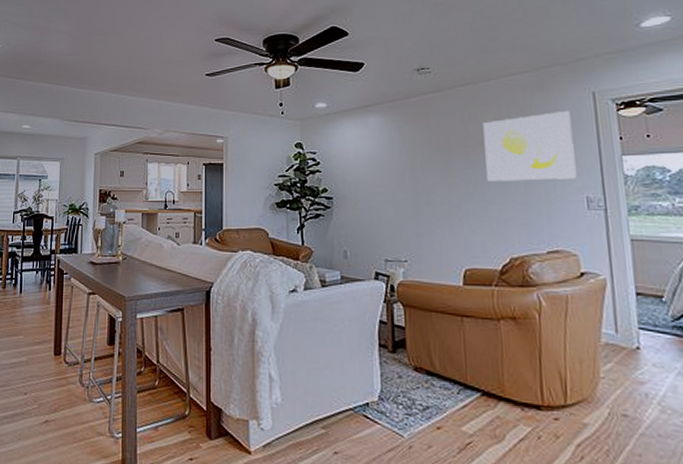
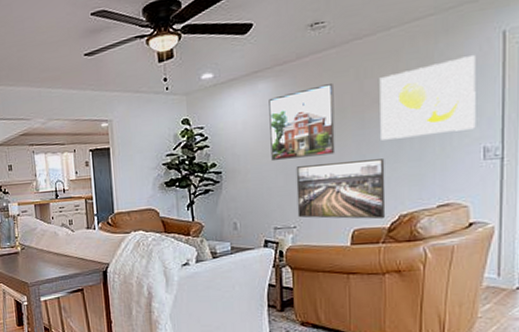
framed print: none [379,124,444,192] -> present [269,84,336,162]
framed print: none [406,199,497,261] -> present [296,158,386,220]

